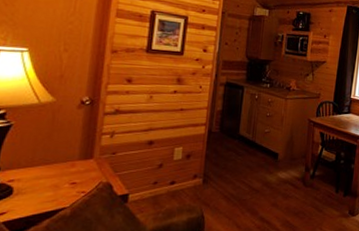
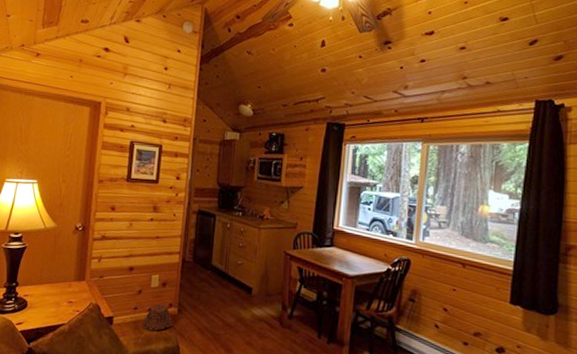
woven basket: none [162,176,199,203] -> present [142,304,175,331]

